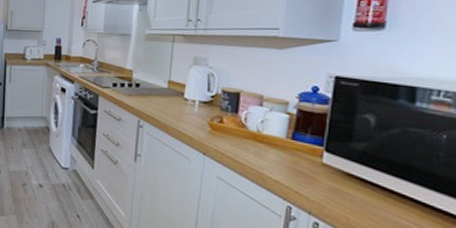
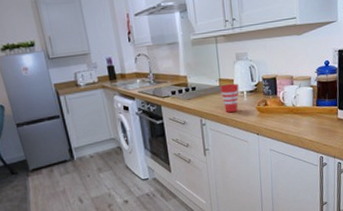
cup: none [167,87,191,122] -> present [220,83,239,113]

